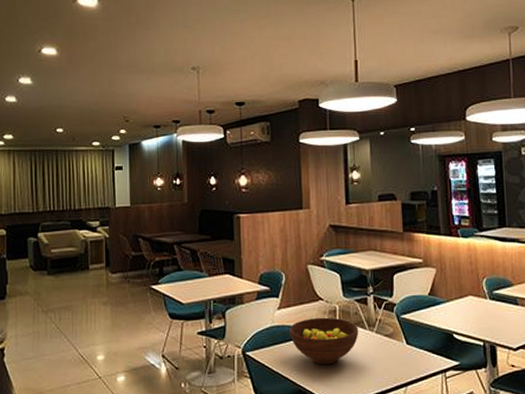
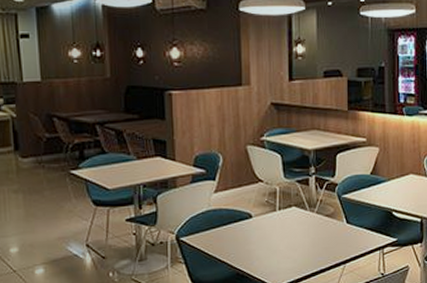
fruit bowl: present [289,317,359,365] -> none [226,199,299,247]

